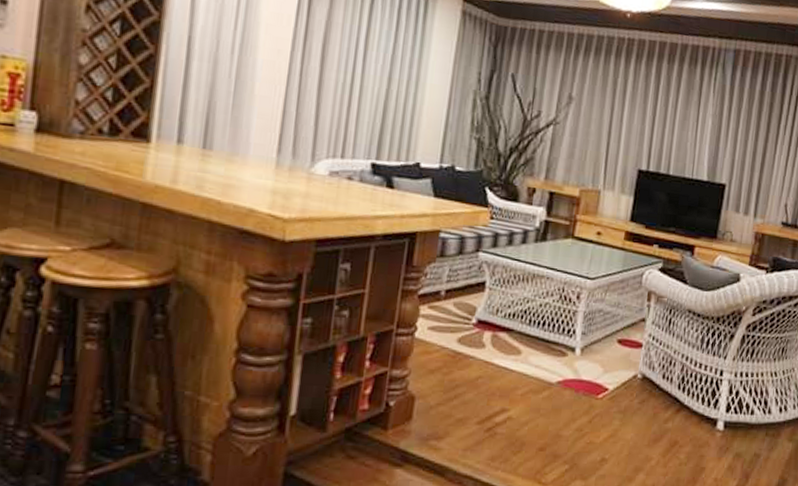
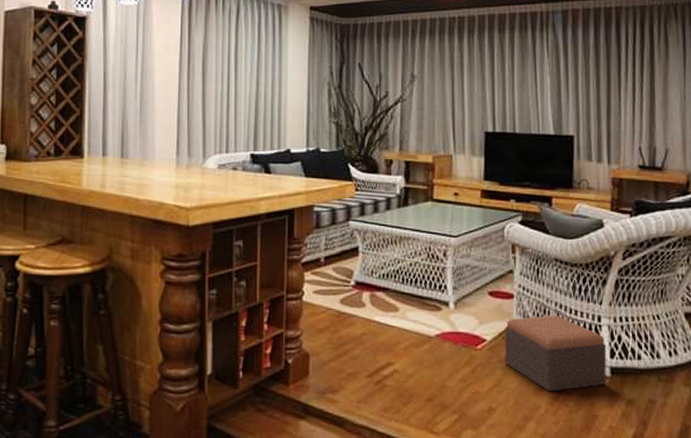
footstool: none [623,367,724,444] -> present [504,315,607,392]

